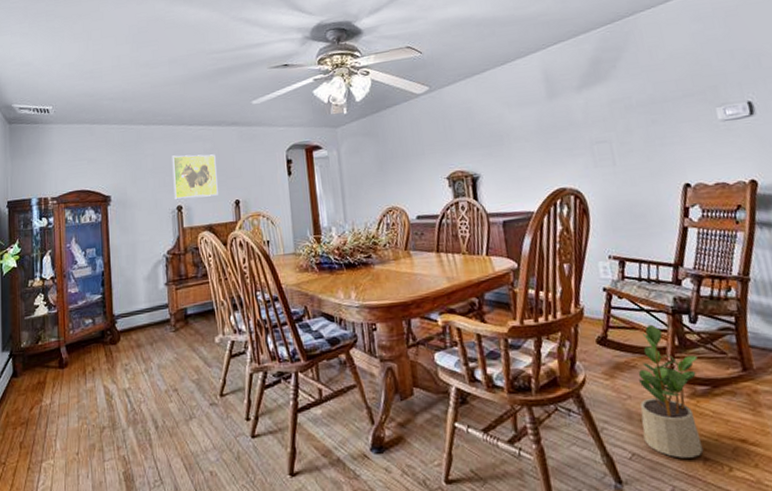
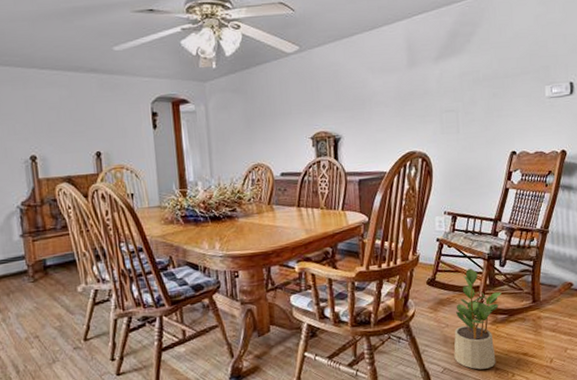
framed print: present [172,154,218,199] -> none [22,101,77,149]

